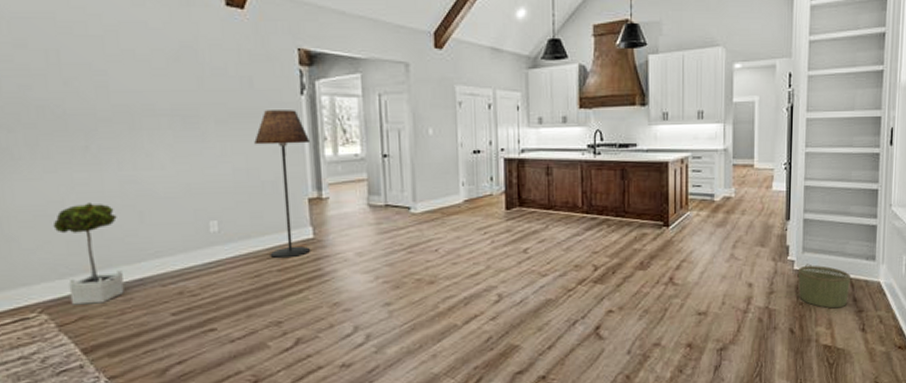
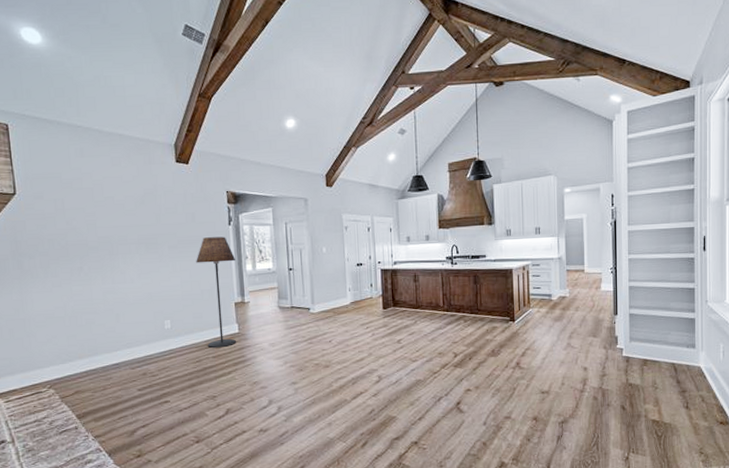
potted tree: present [52,203,125,305] -> none [58,308,106,383]
basket: present [797,263,850,309] -> none [626,351,673,389]

